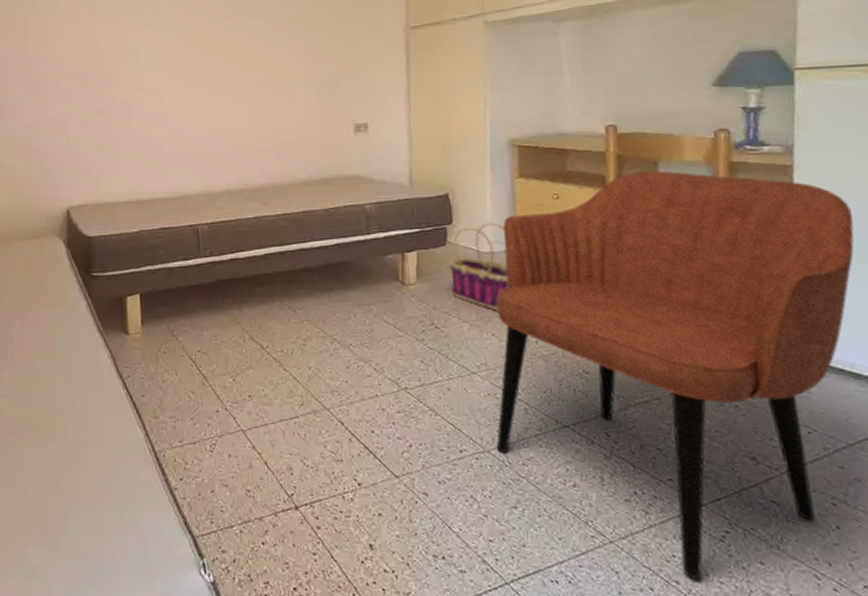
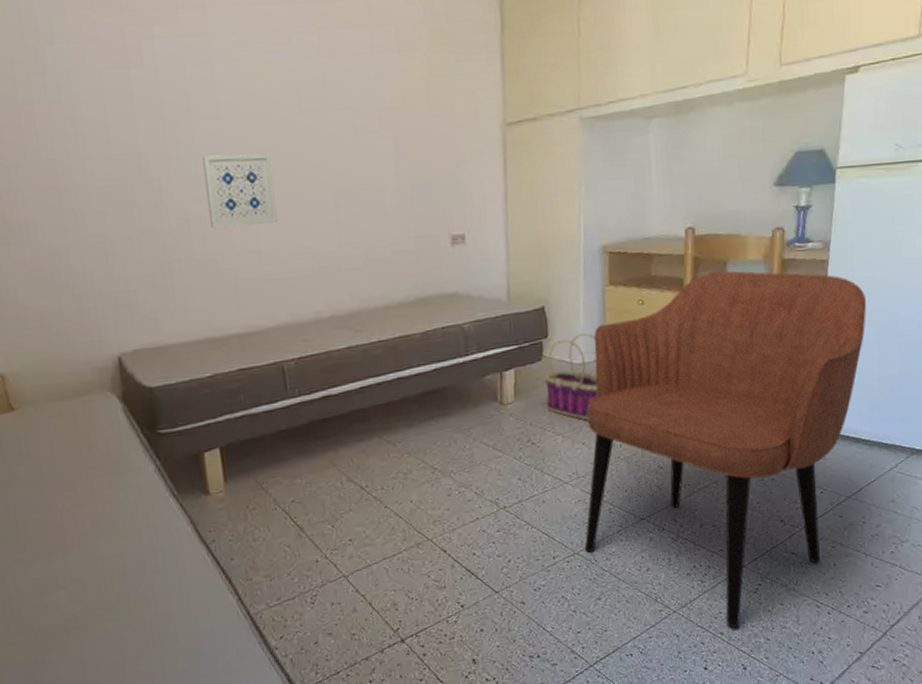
wall art: none [143,52,200,111] -> present [201,153,277,228]

